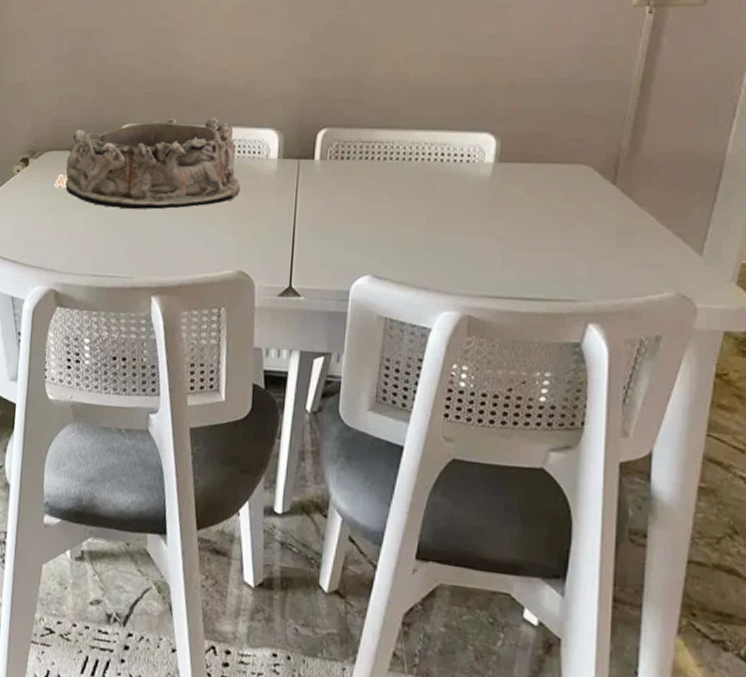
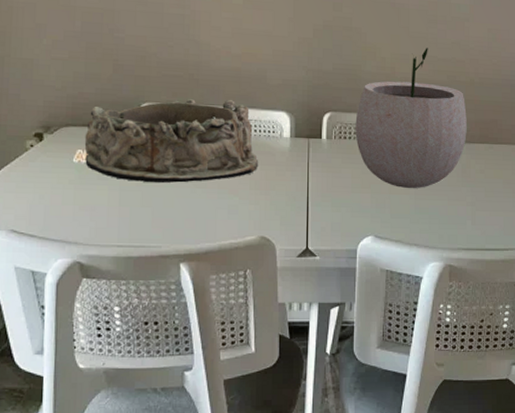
plant pot: none [355,44,503,219] -> present [355,47,467,188]

